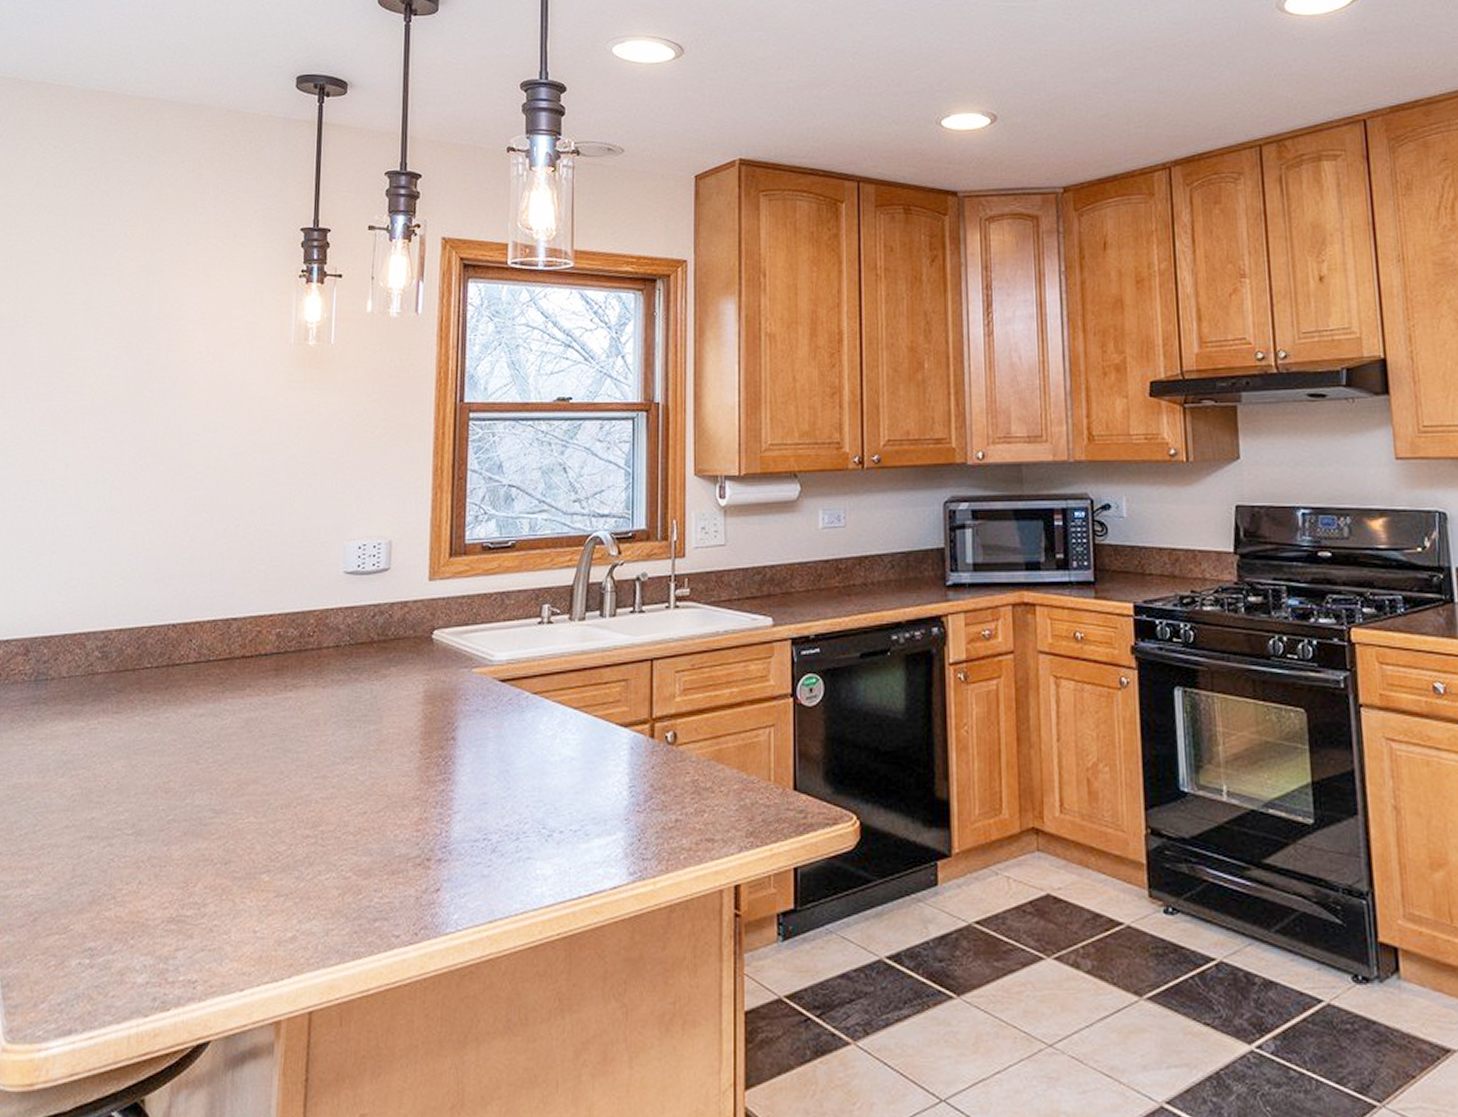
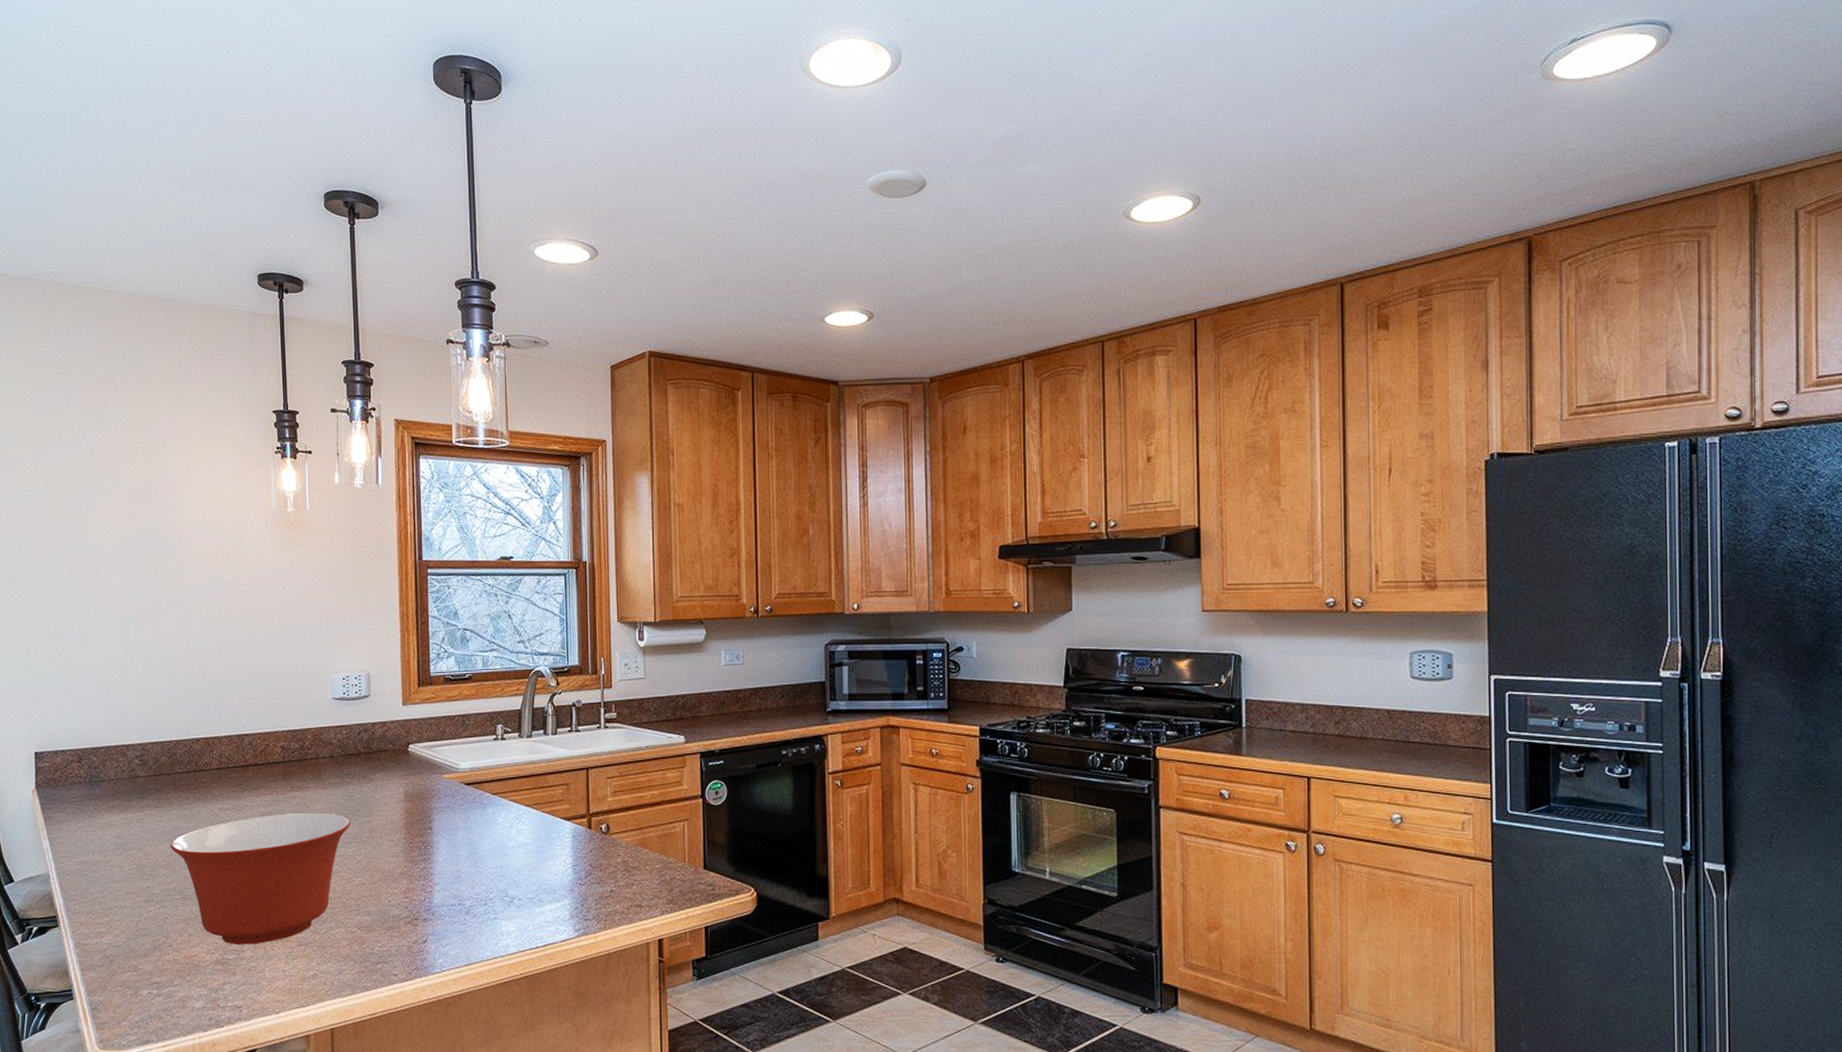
mixing bowl: none [126,718,355,896] -> present [170,812,351,945]

